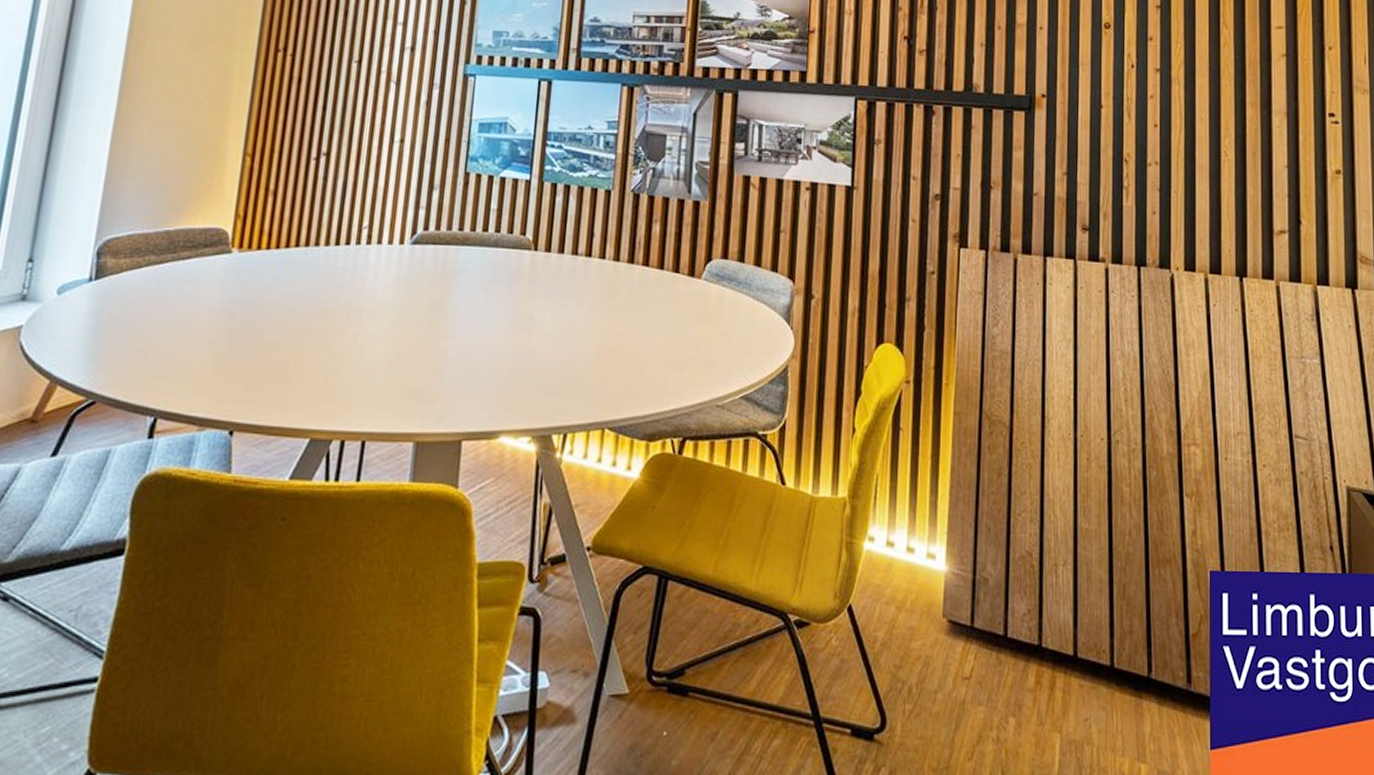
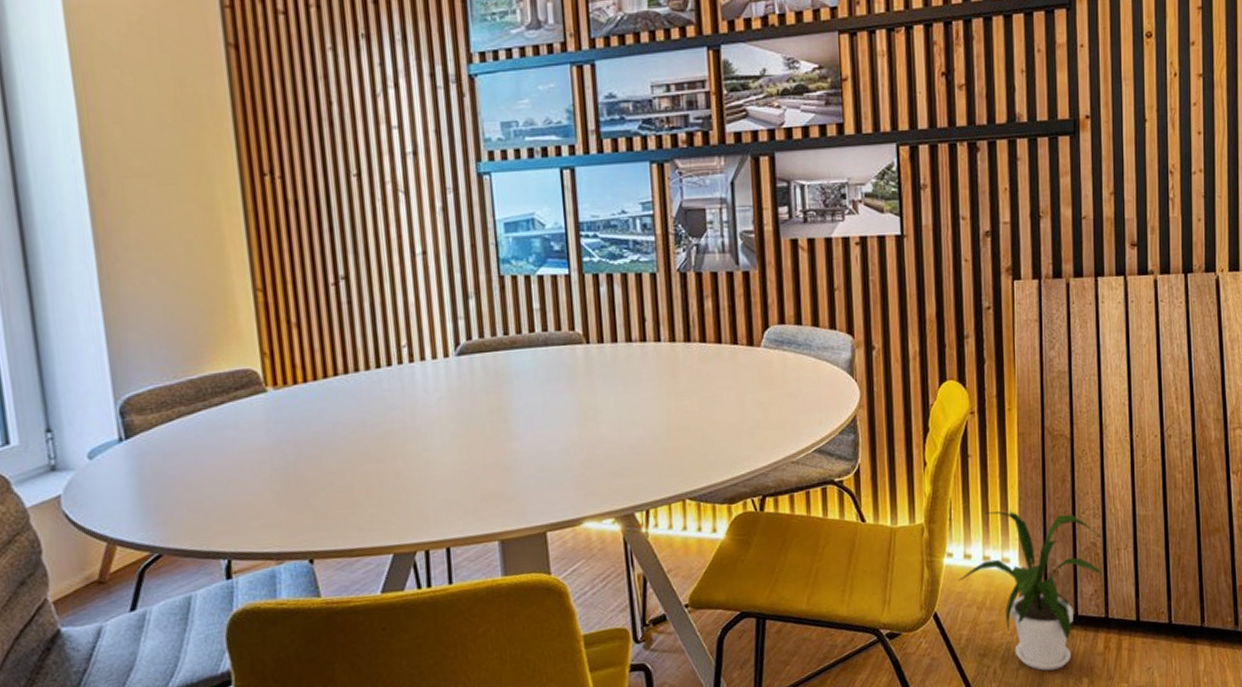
house plant: none [878,495,1039,701] -> present [958,511,1103,671]

